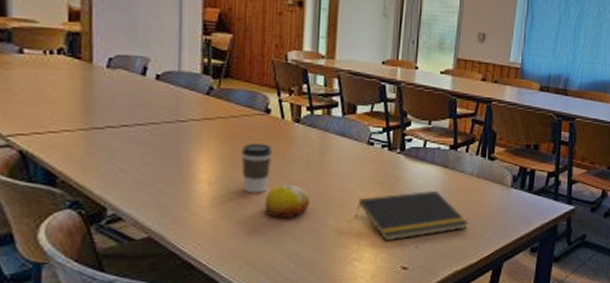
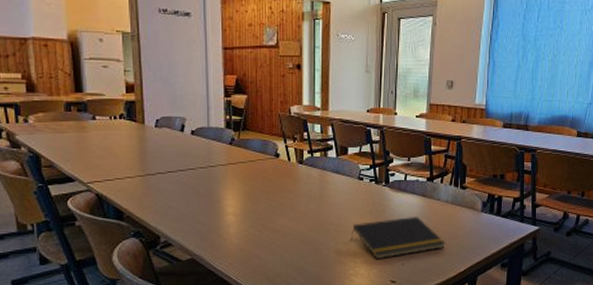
coffee cup: present [241,144,273,193] -> none [258,182,283,222]
fruit: present [264,184,310,218] -> none [278,214,314,242]

